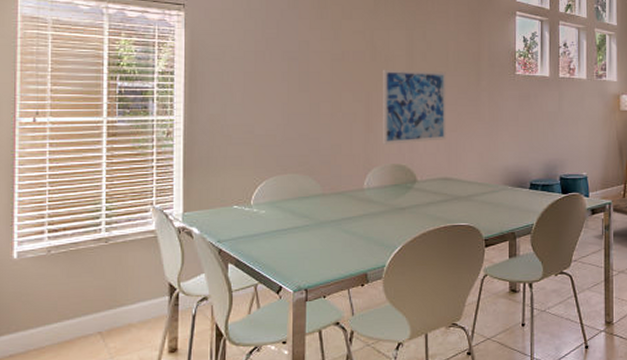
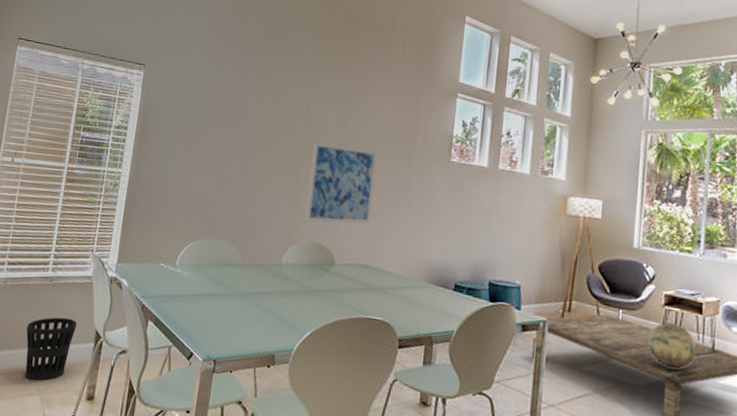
wastebasket: none [84,276,146,347] -> present [24,317,77,382]

